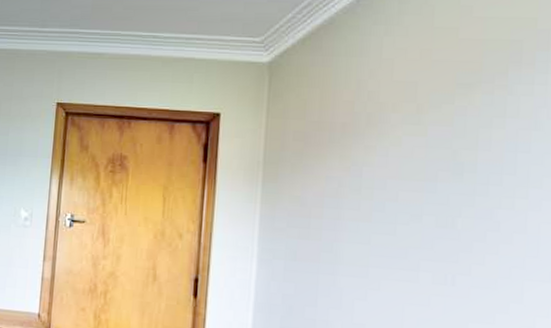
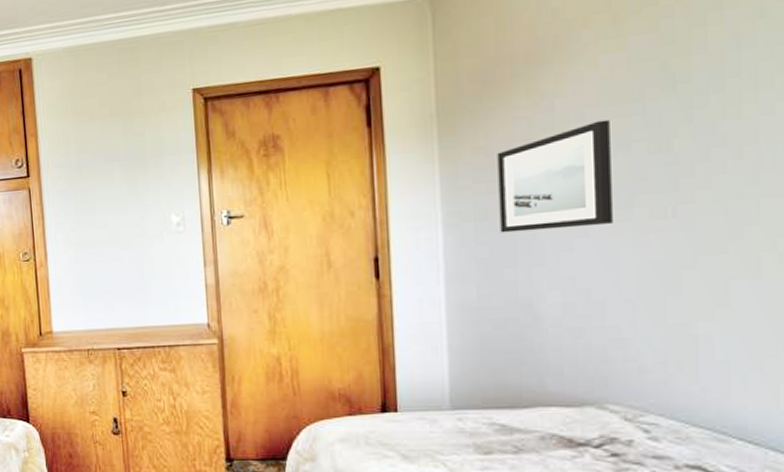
wall art: none [306,191,407,282] -> present [497,119,613,233]

